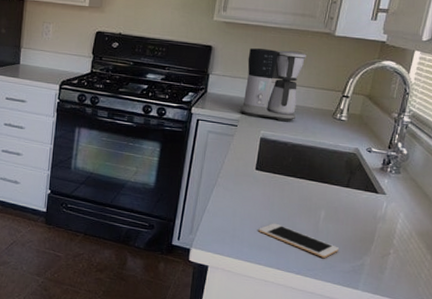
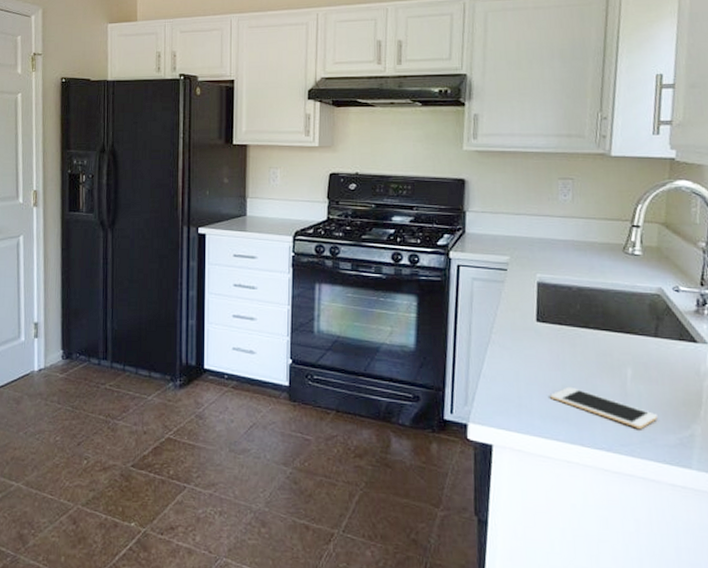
coffee maker: present [240,48,306,122] -> none [507,177,580,261]

